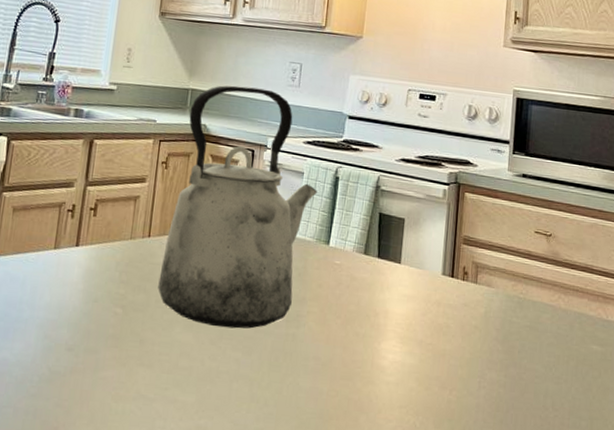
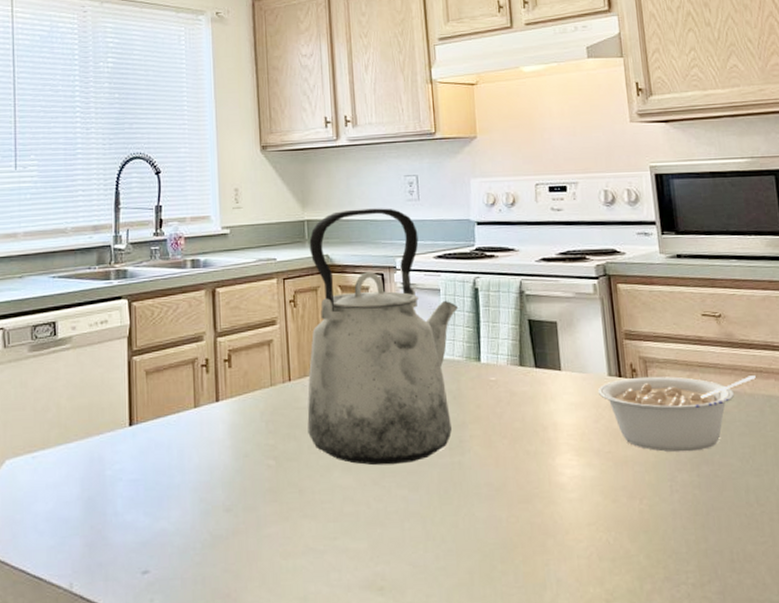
legume: none [431,279,573,354] -> present [598,375,757,452]

